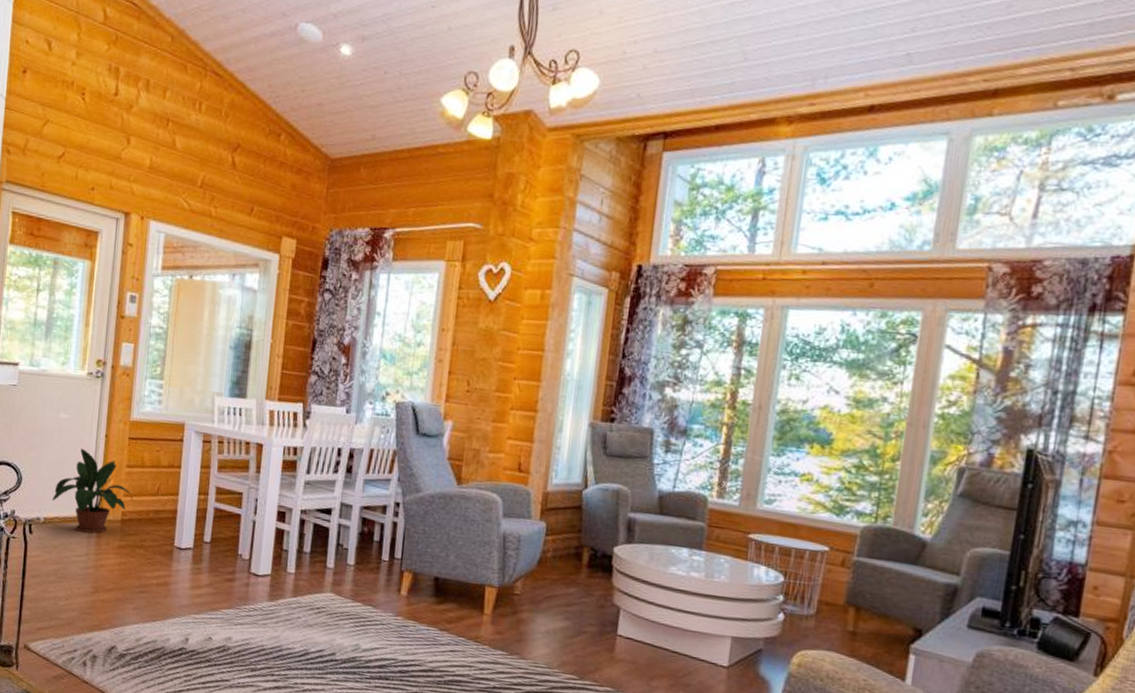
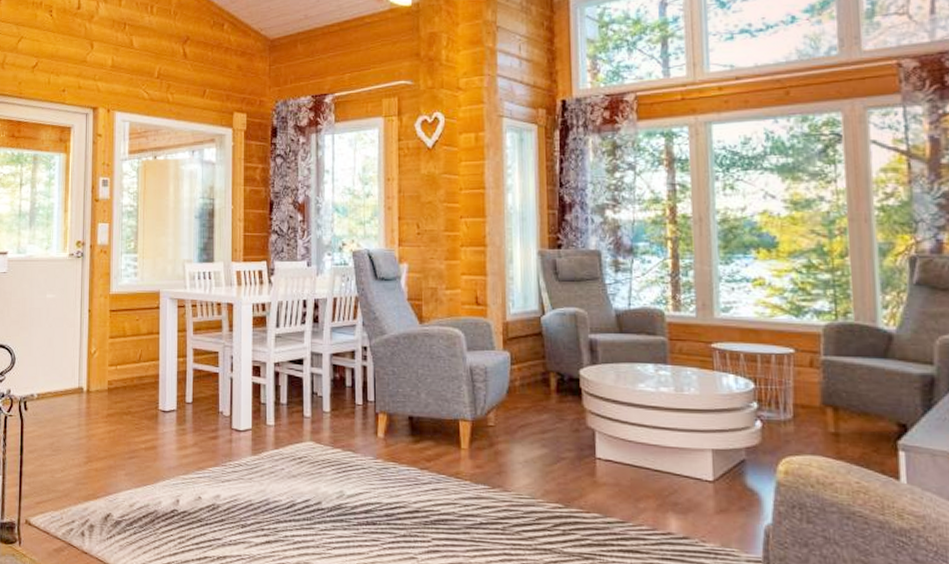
potted plant: present [52,449,135,534] -> none [44,325,120,405]

